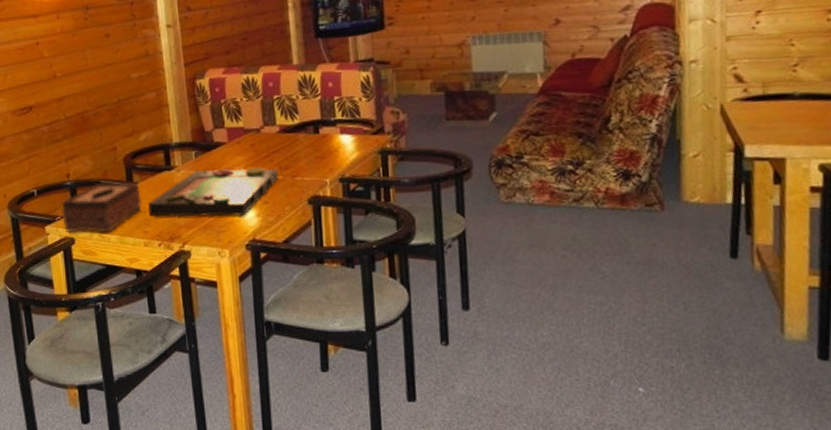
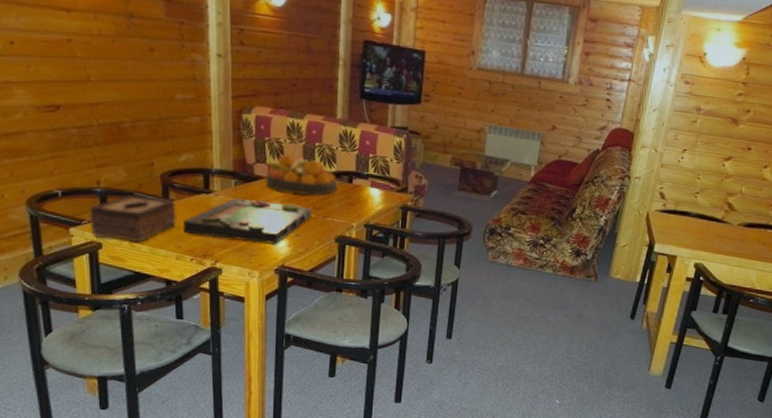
fruit bowl: none [224,114,303,157] -> present [265,155,338,196]

